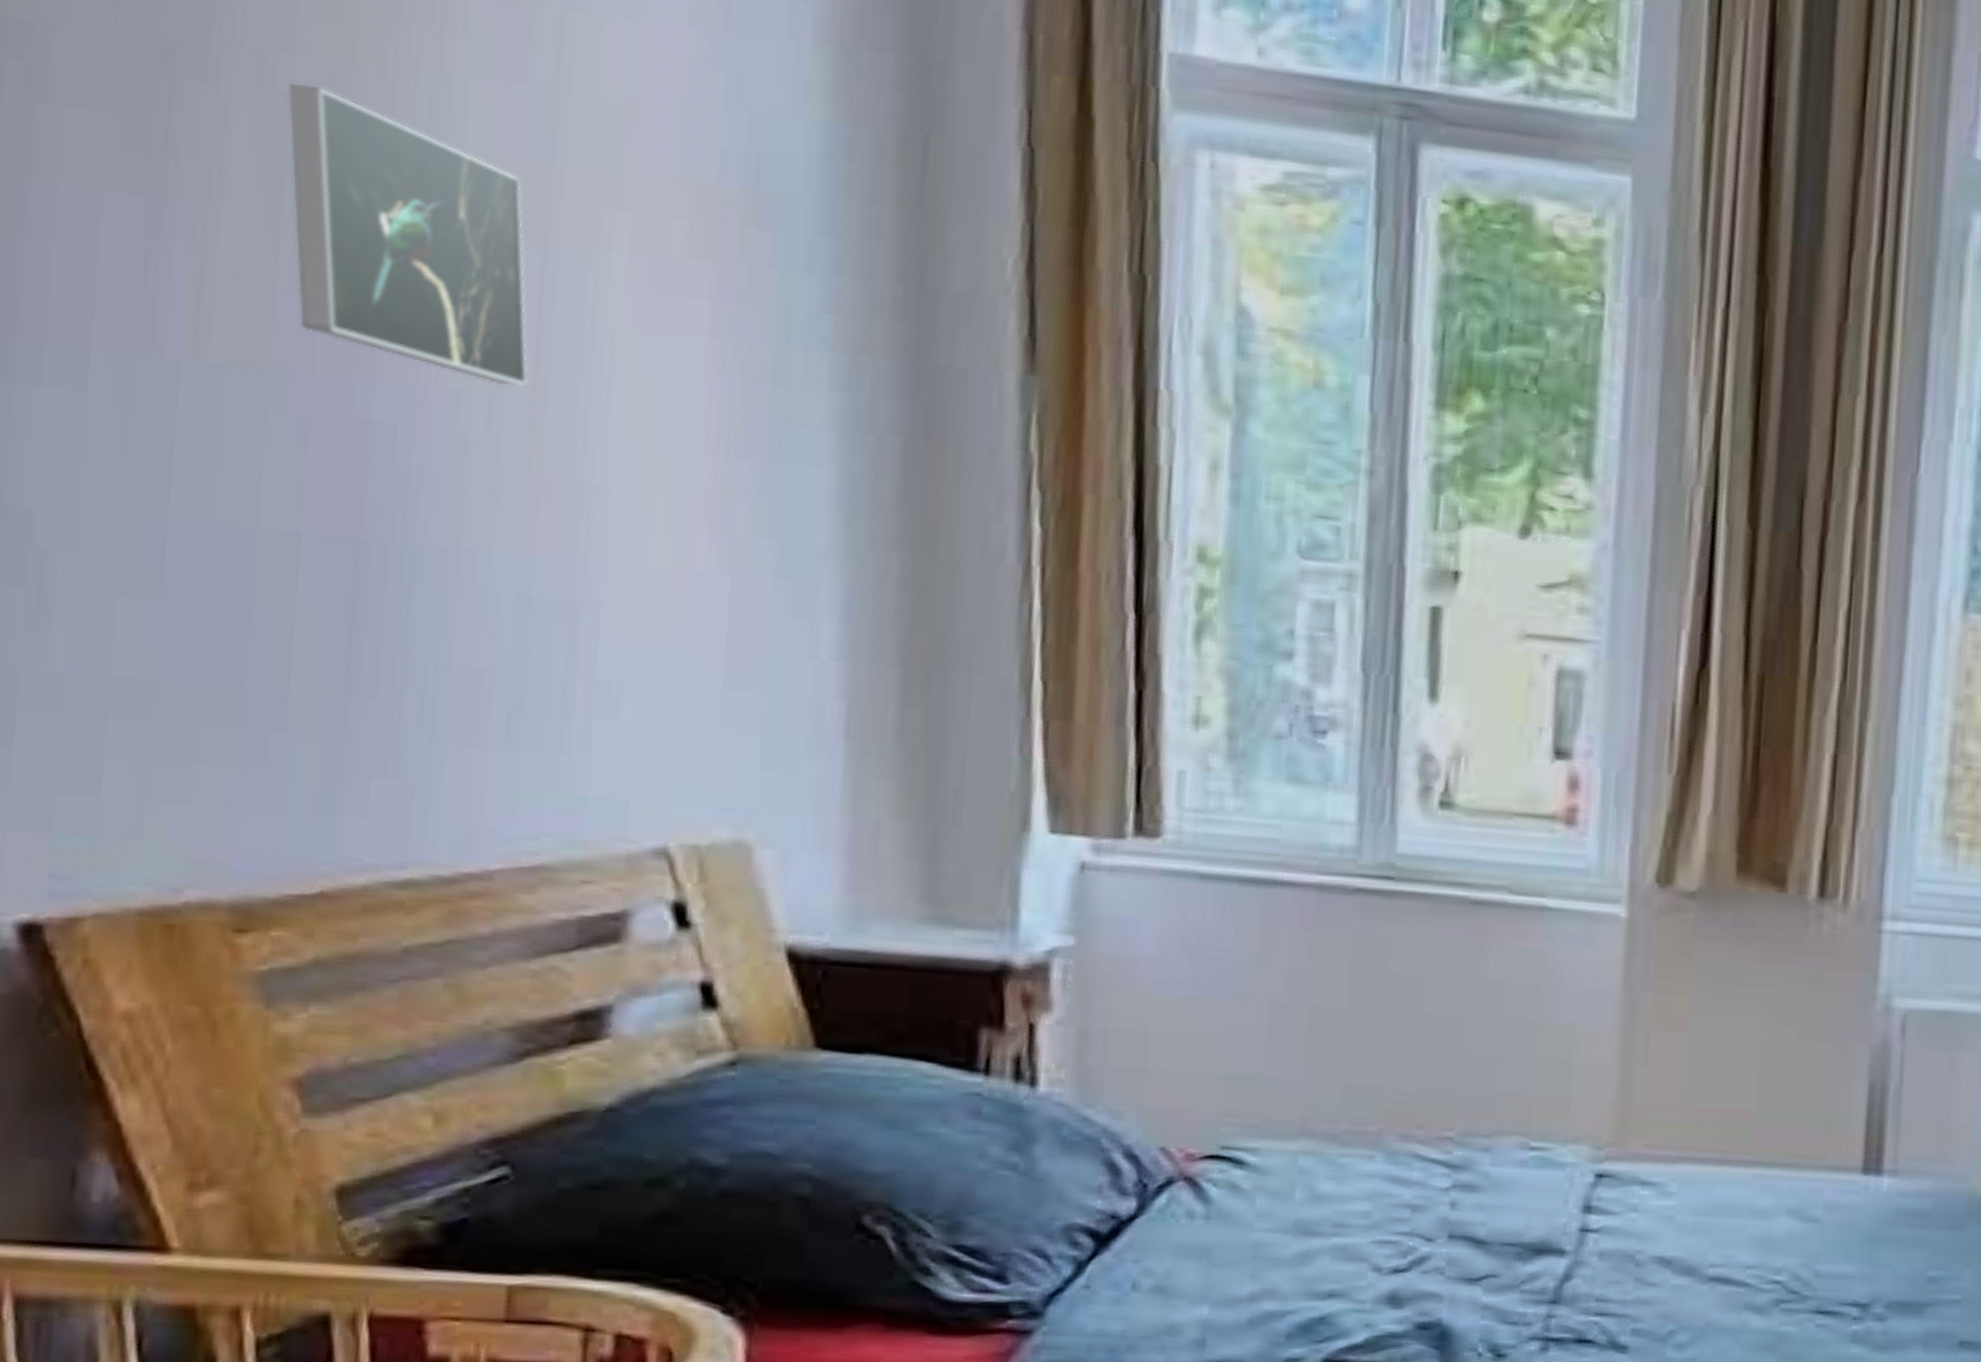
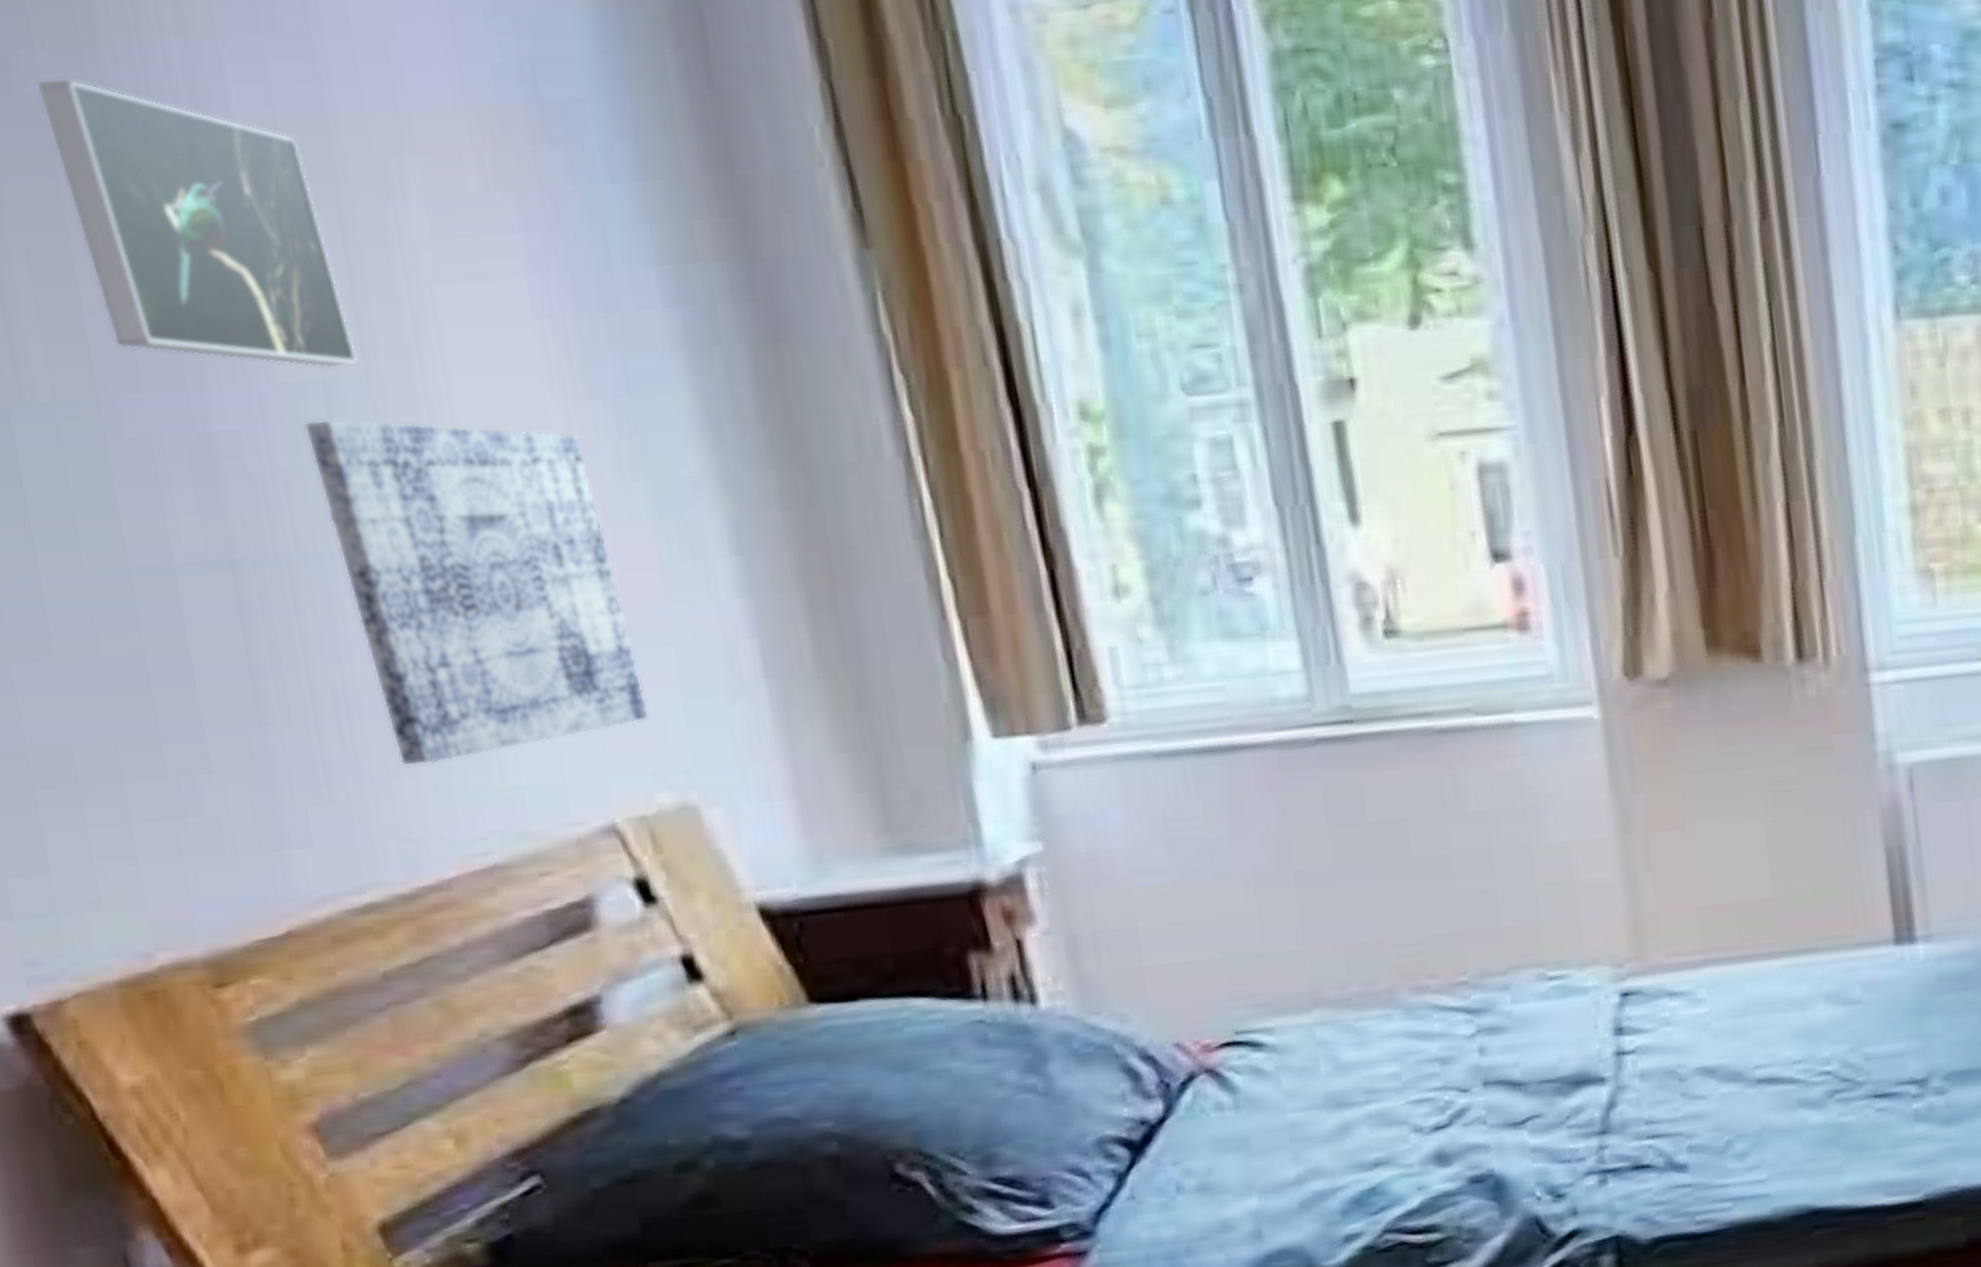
wall art: none [460,428,726,761] -> present [304,419,650,767]

